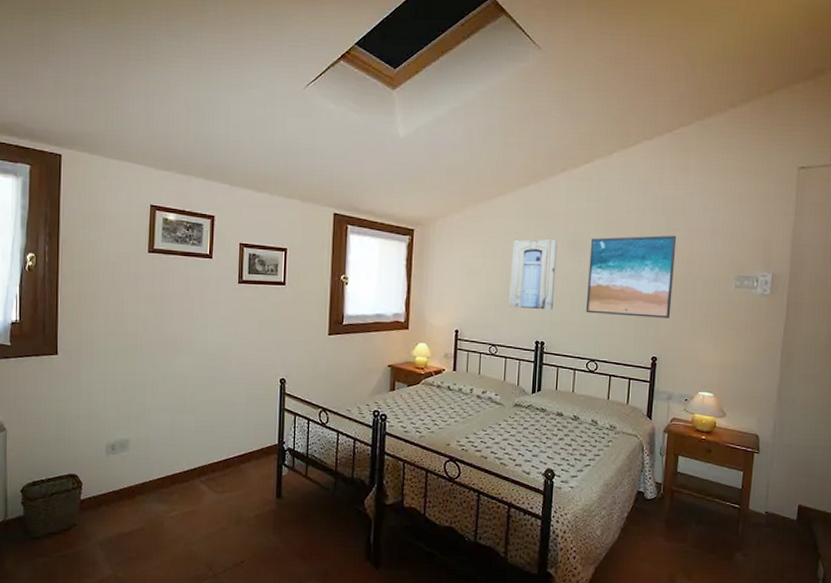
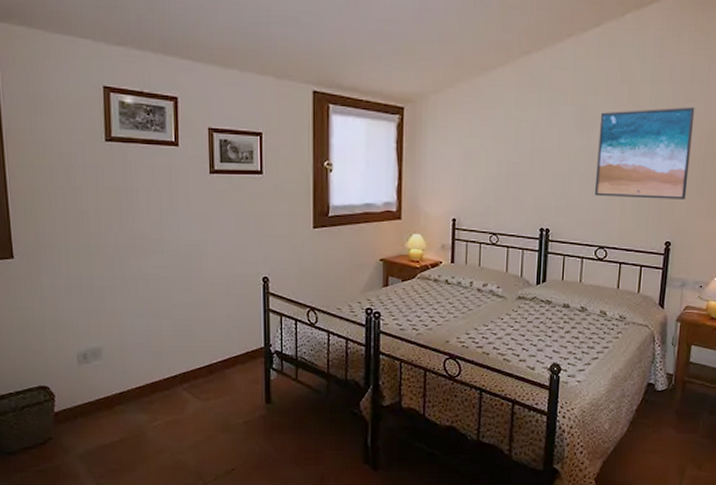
wall art: present [509,239,558,310] -> none [510,115,564,194]

